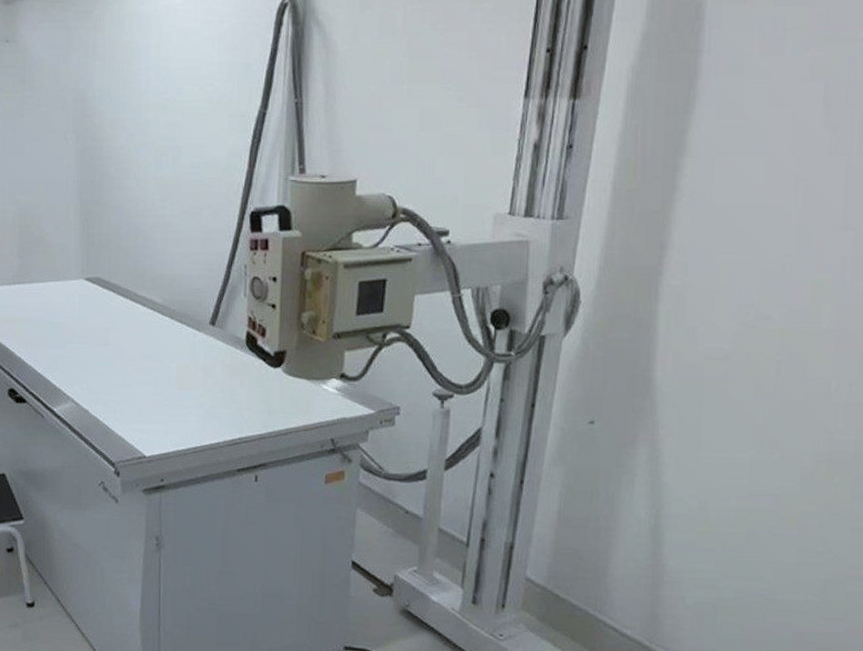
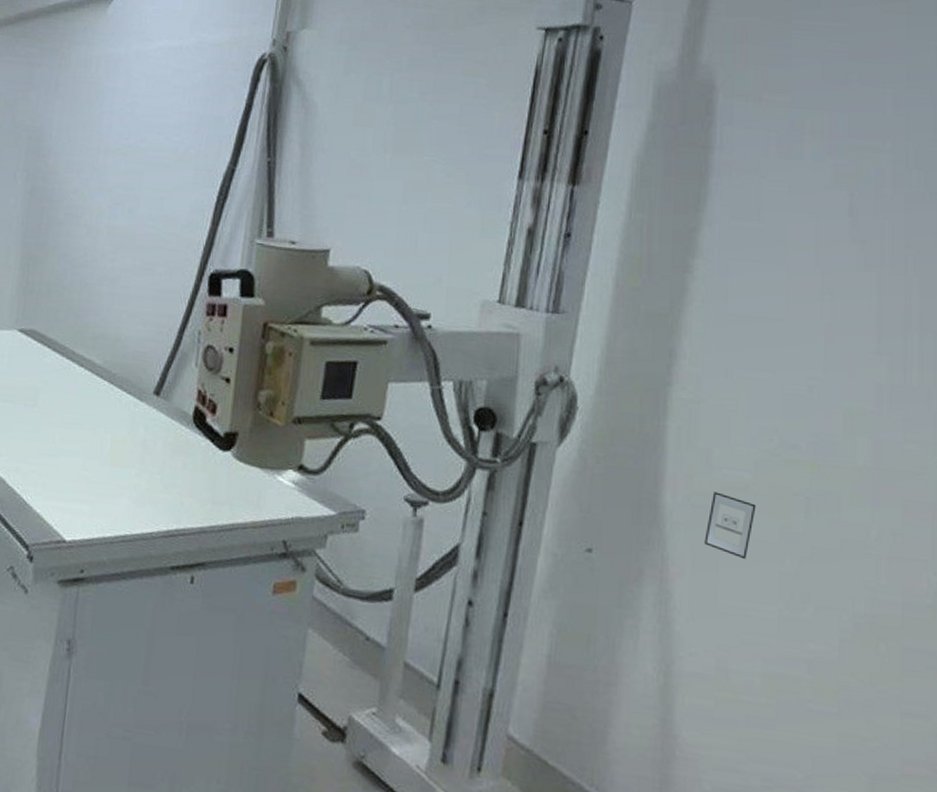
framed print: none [689,363,734,418] -> present [704,492,756,560]

